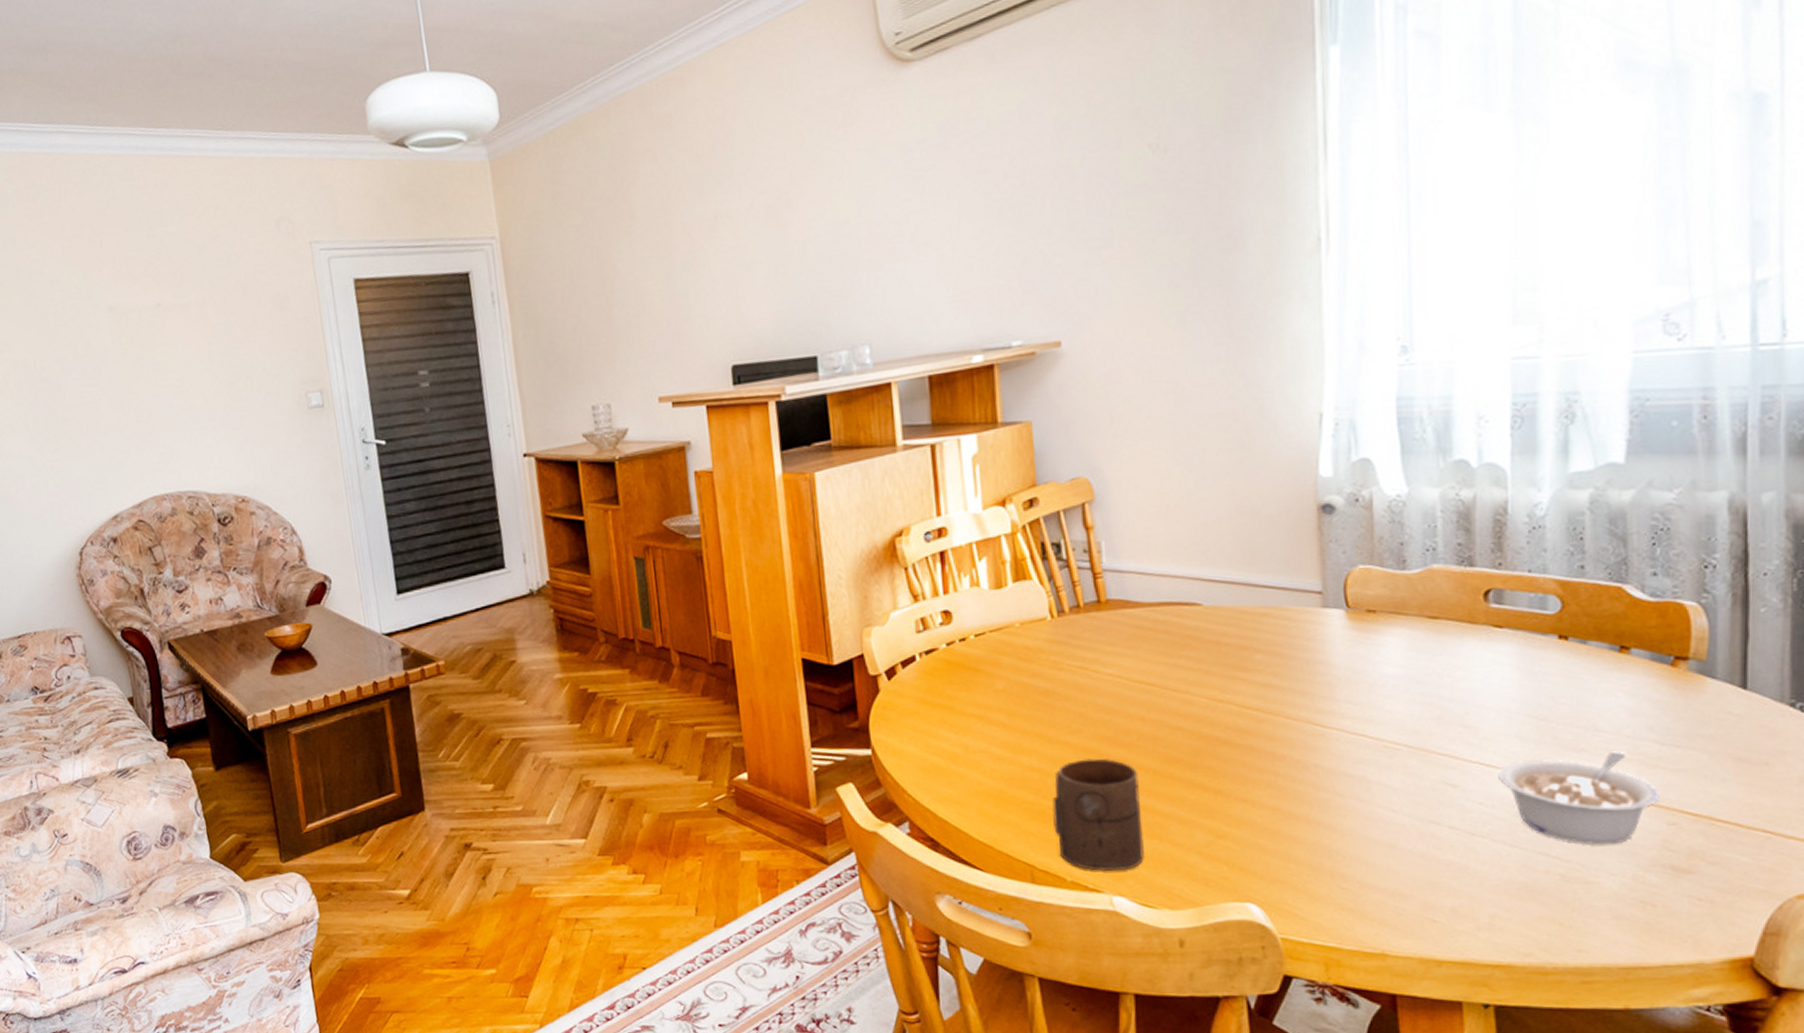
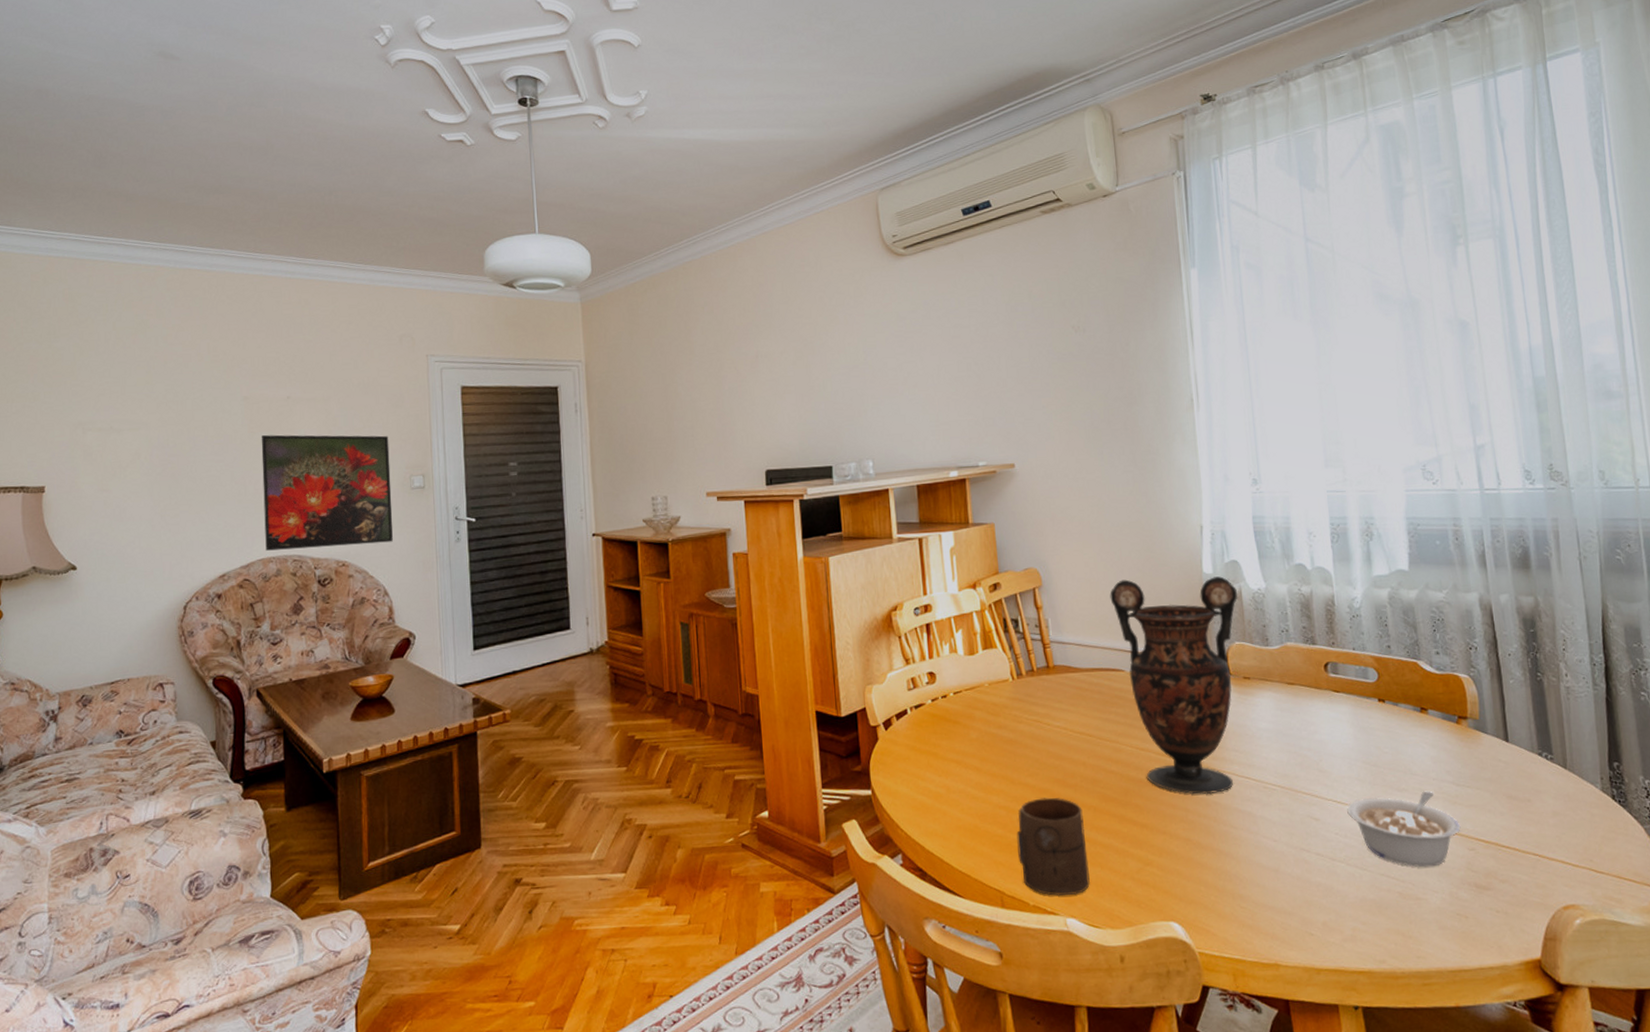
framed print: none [134,345,295,487] -> present [261,434,393,551]
vase: none [1186,480,1366,756] -> present [1110,576,1237,795]

